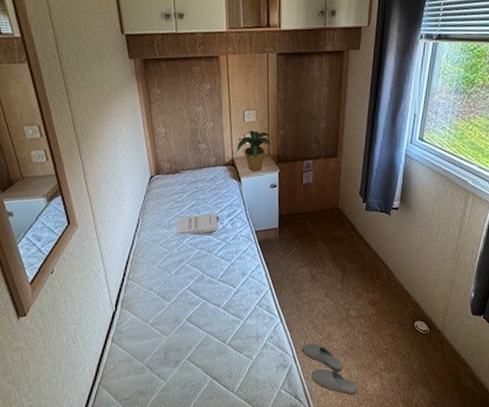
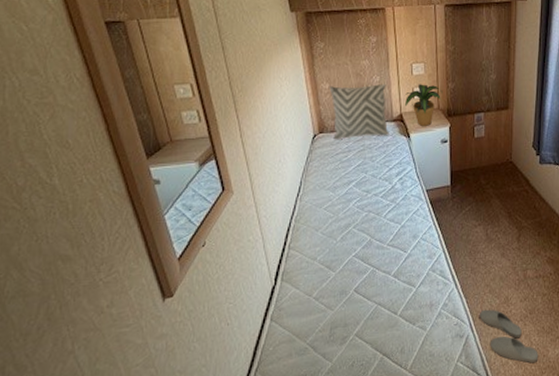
pillow: none [165,129,221,182] -> present [329,83,389,140]
books: present [177,213,219,236] -> none [342,173,388,198]

